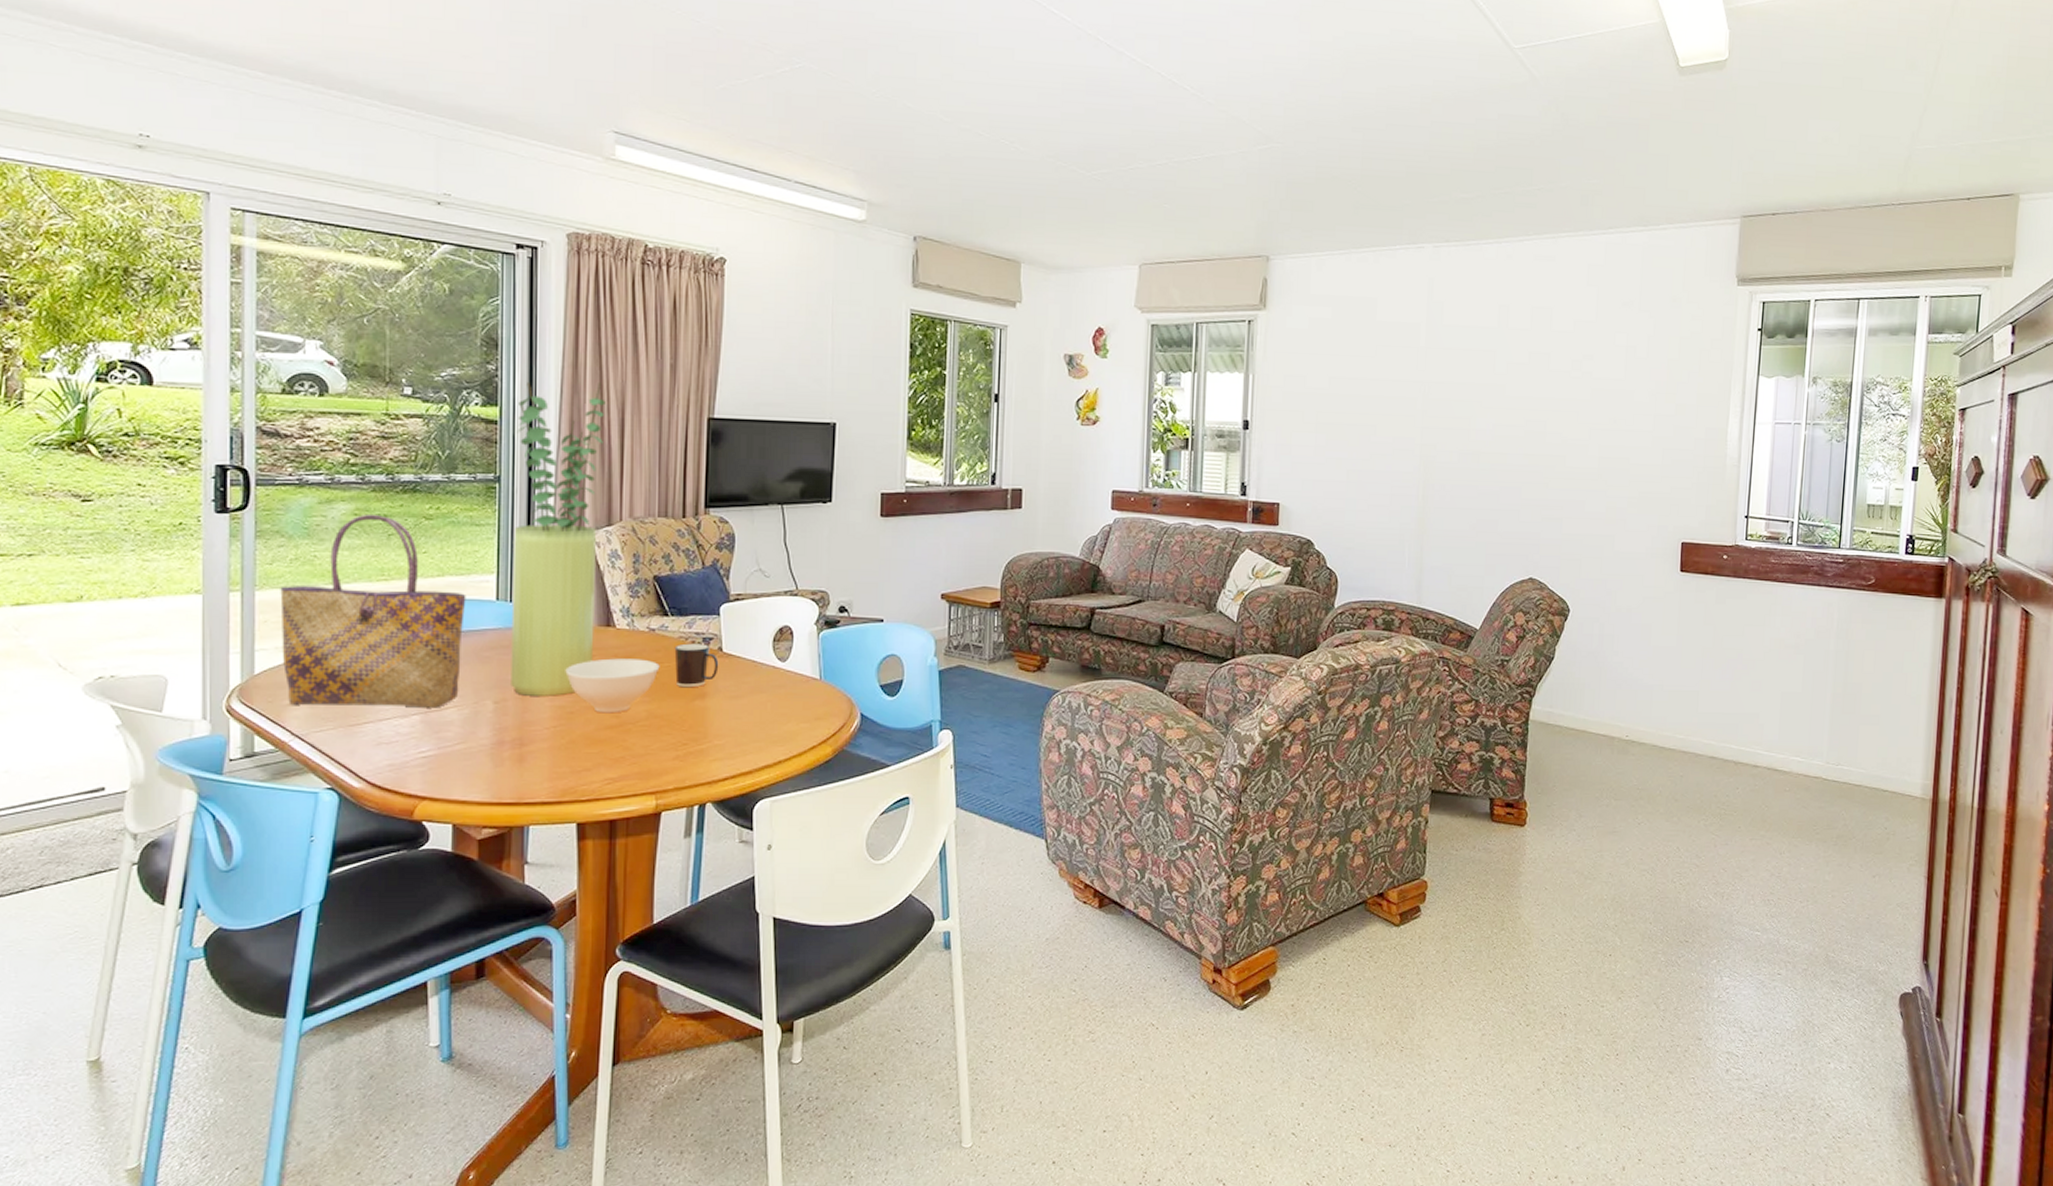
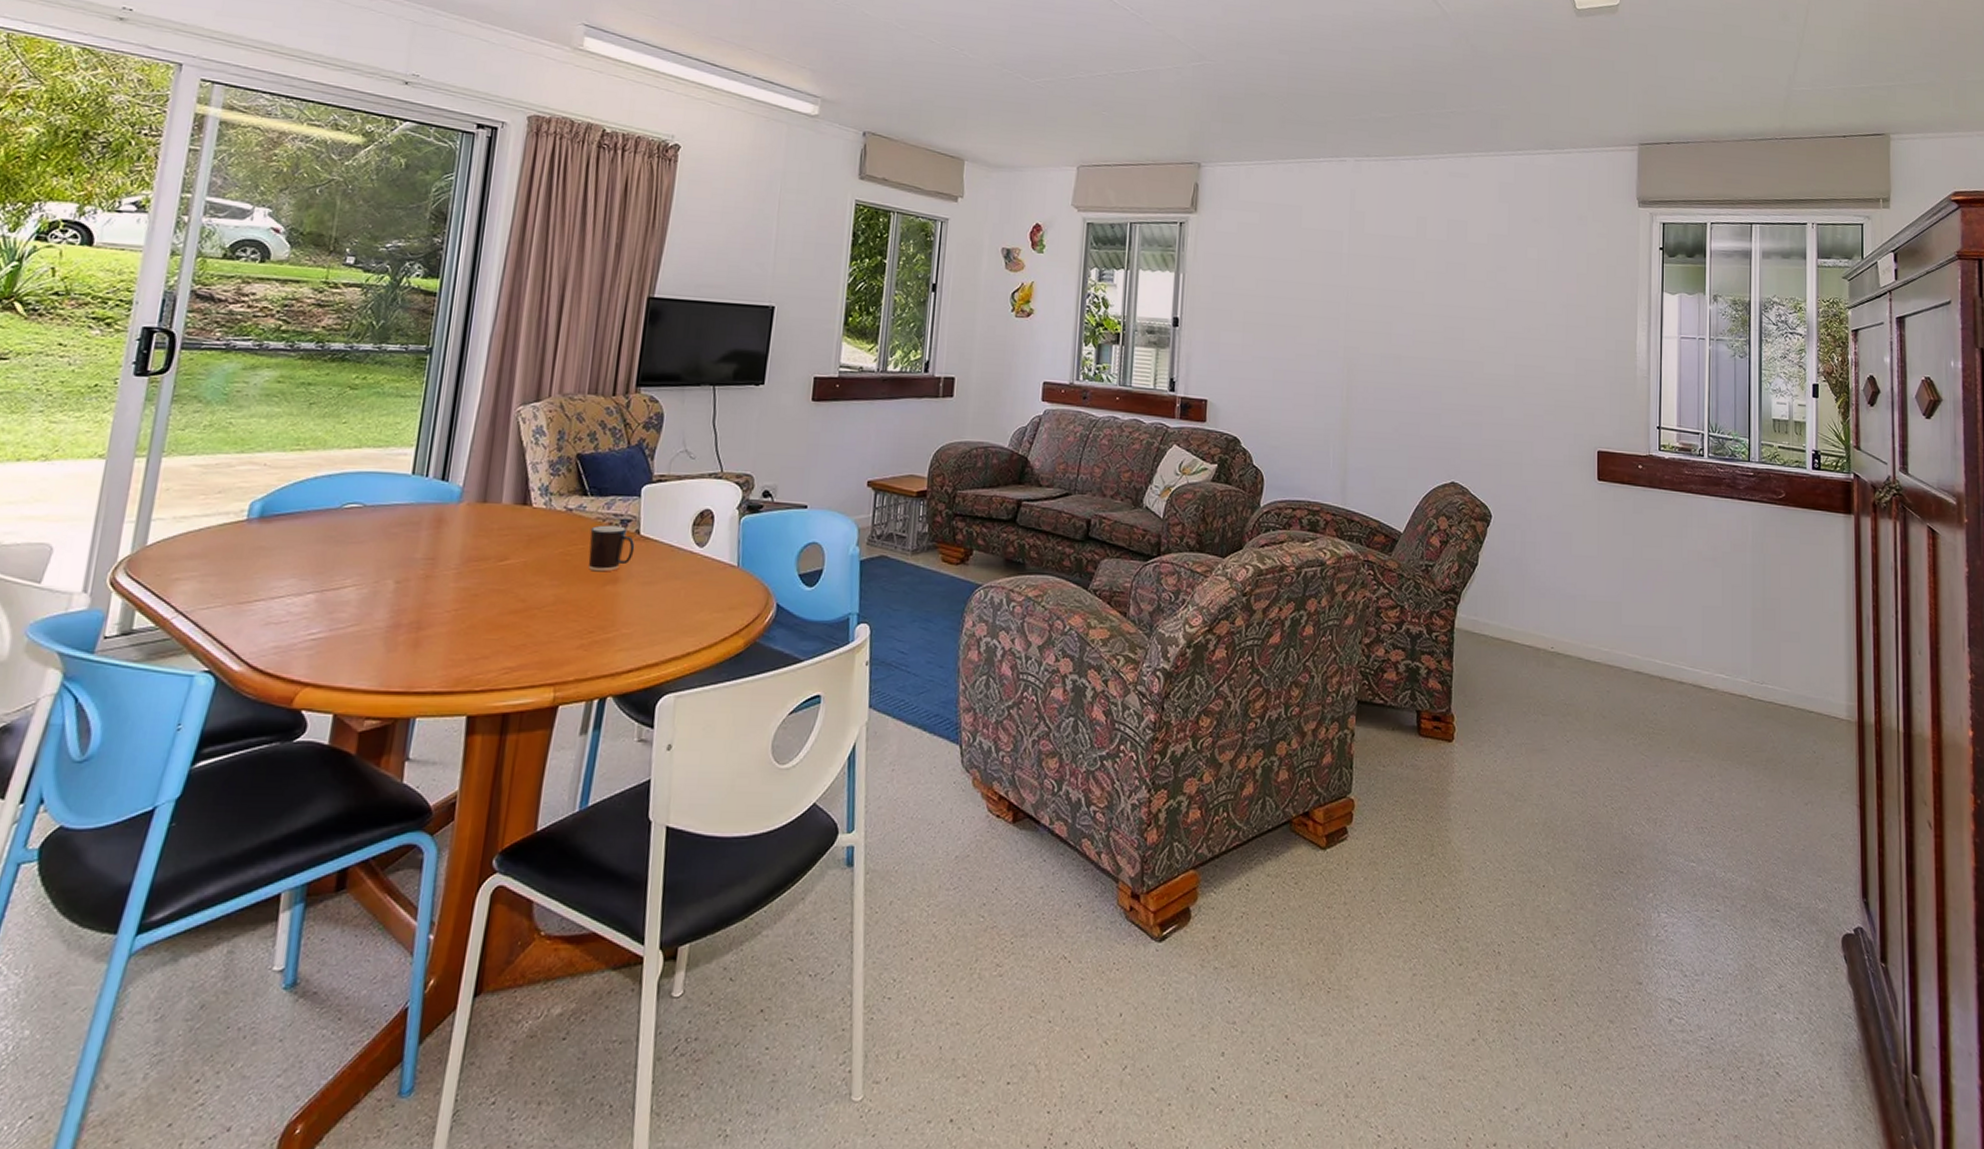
tote bag: present [280,515,466,708] -> none [178,382,382,587]
vase: present [511,381,606,696] -> none [415,255,548,577]
bowl: present [565,658,660,714] -> none [474,538,574,597]

